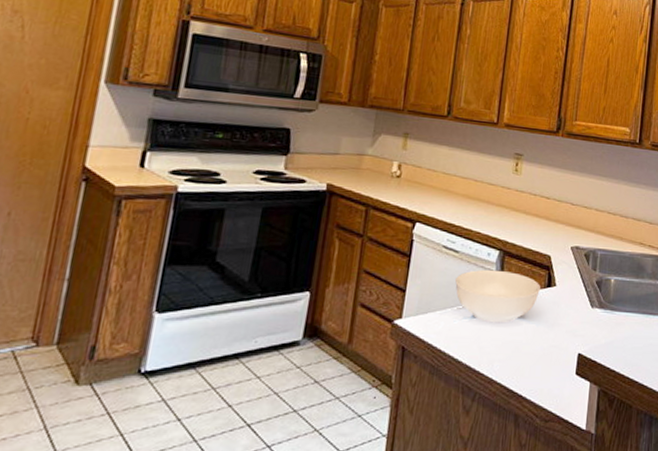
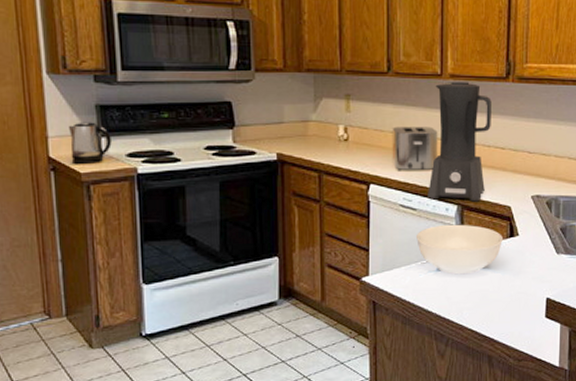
kettle: none [107,133,158,179] -> present [69,122,112,165]
toaster: none [440,168,488,214] -> present [392,126,438,171]
blender: none [471,130,541,249] -> present [428,82,492,202]

